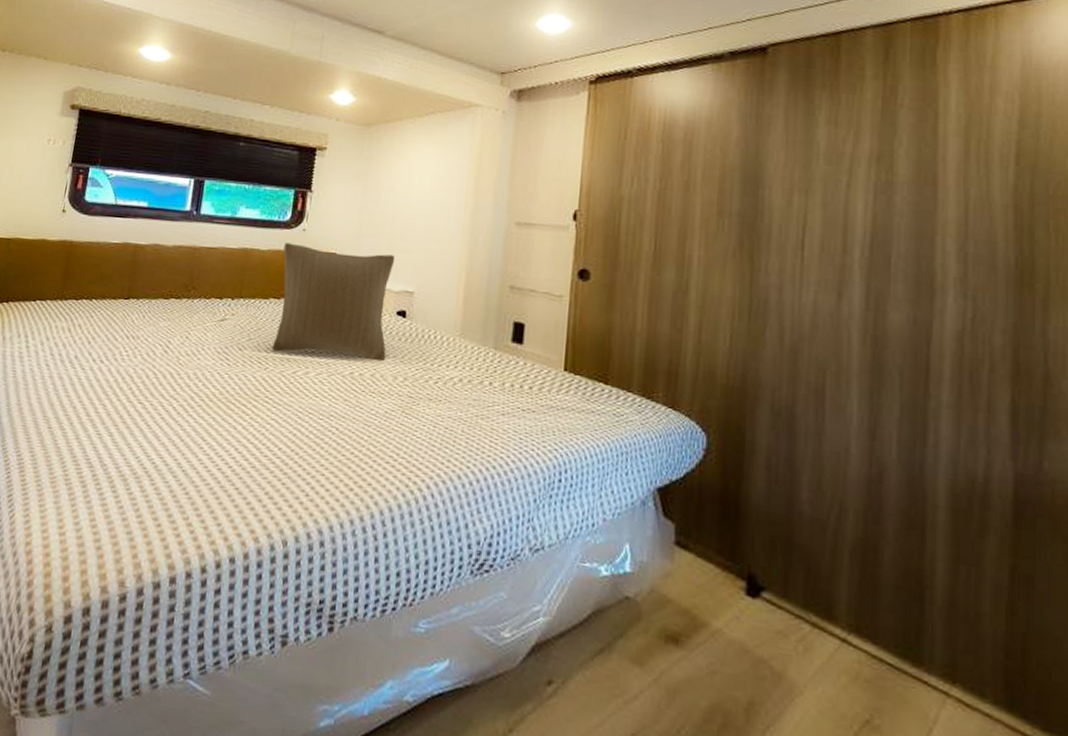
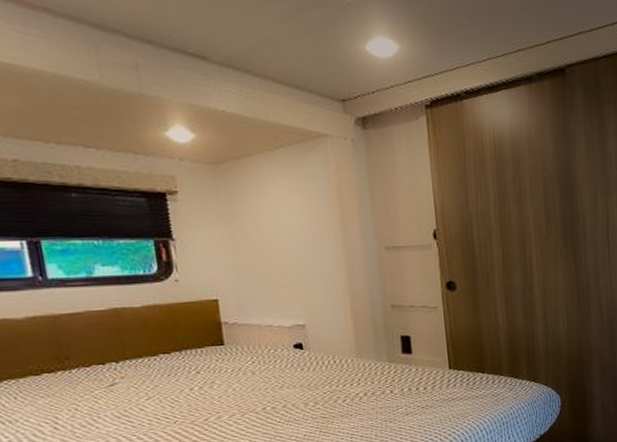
pillow: present [272,242,396,362] -> none [158,293,294,405]

